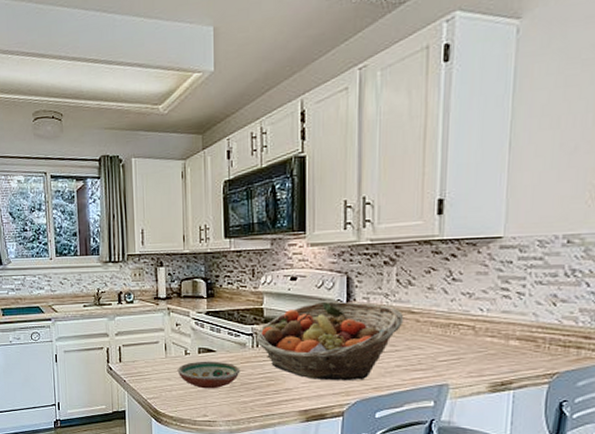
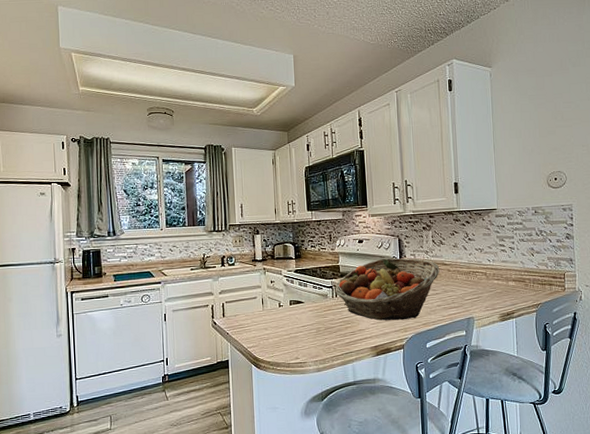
decorative bowl: present [177,361,240,389] -> none [273,310,324,335]

